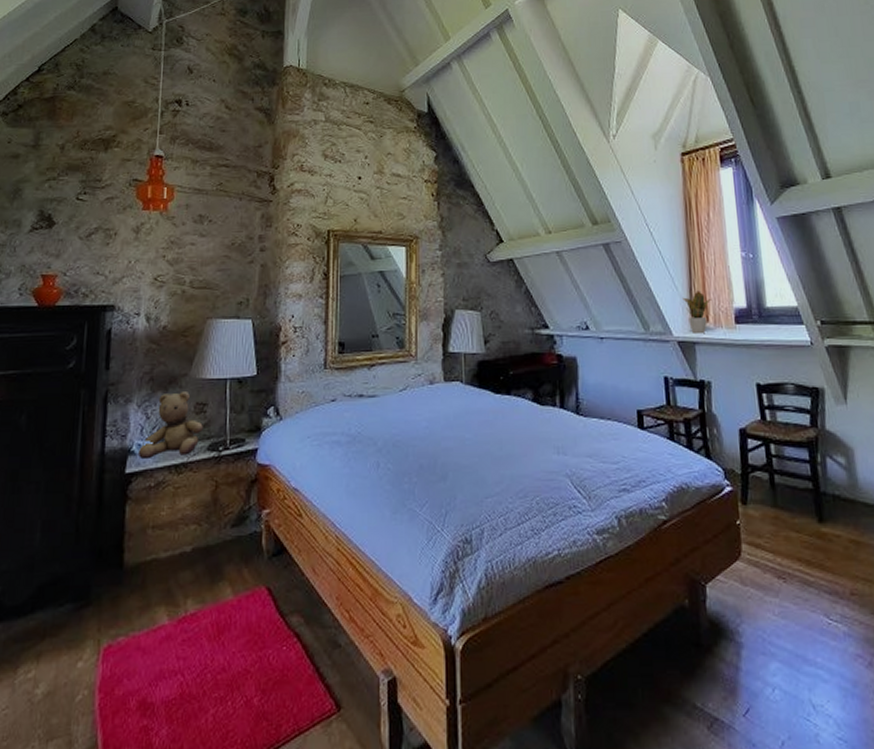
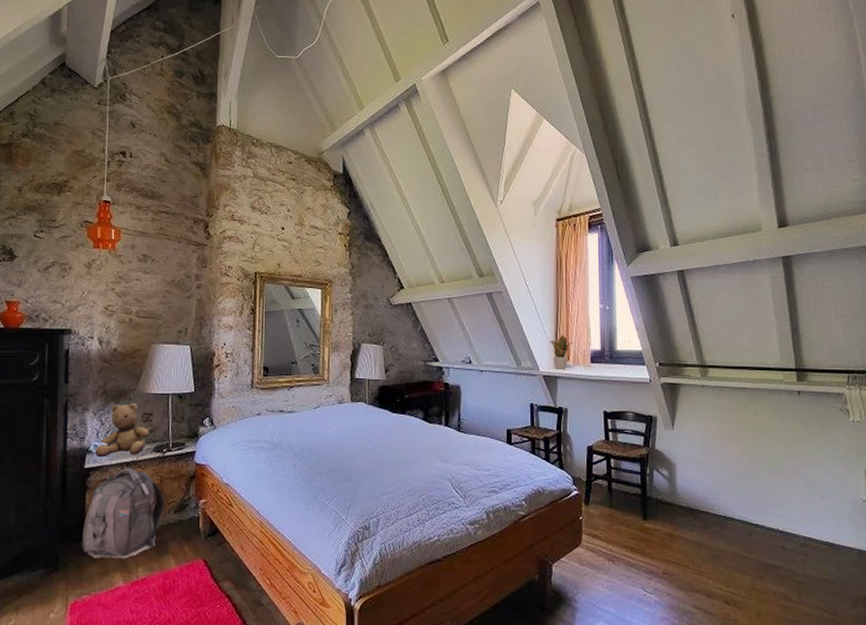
backpack: none [118,470,220,588] -> present [81,467,165,558]

